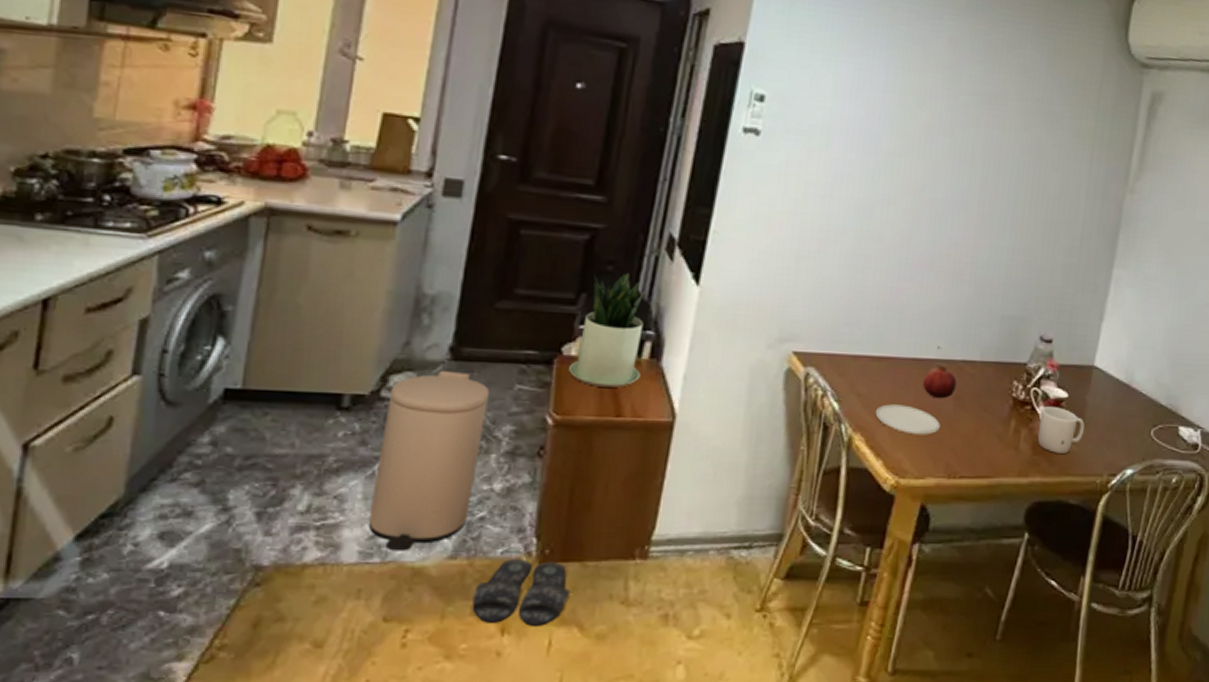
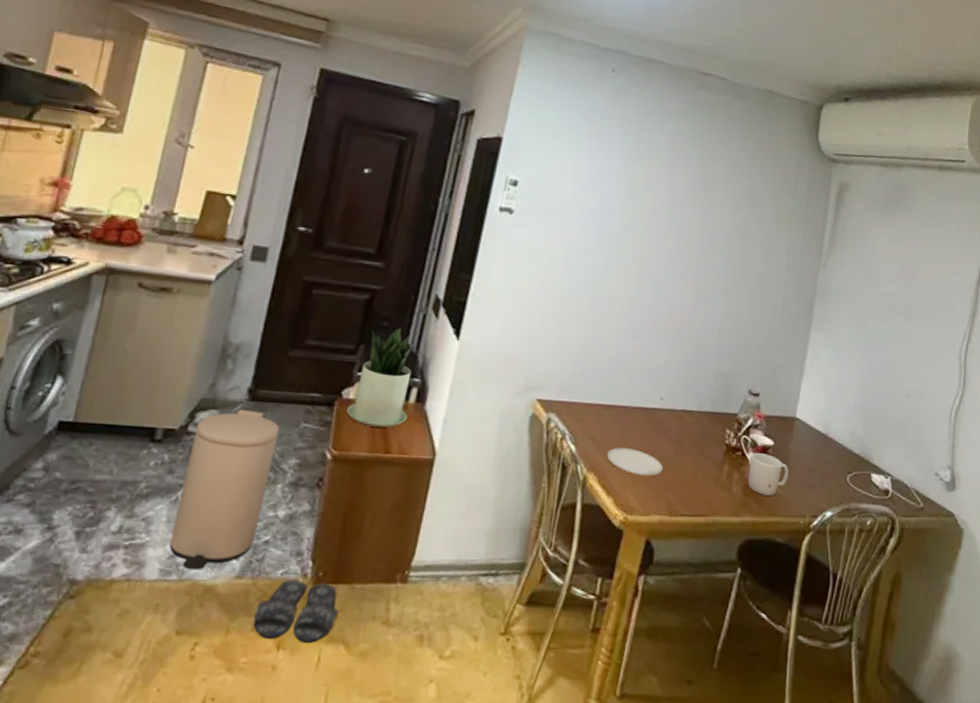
fruit: present [922,365,957,399] -> none [648,413,677,444]

